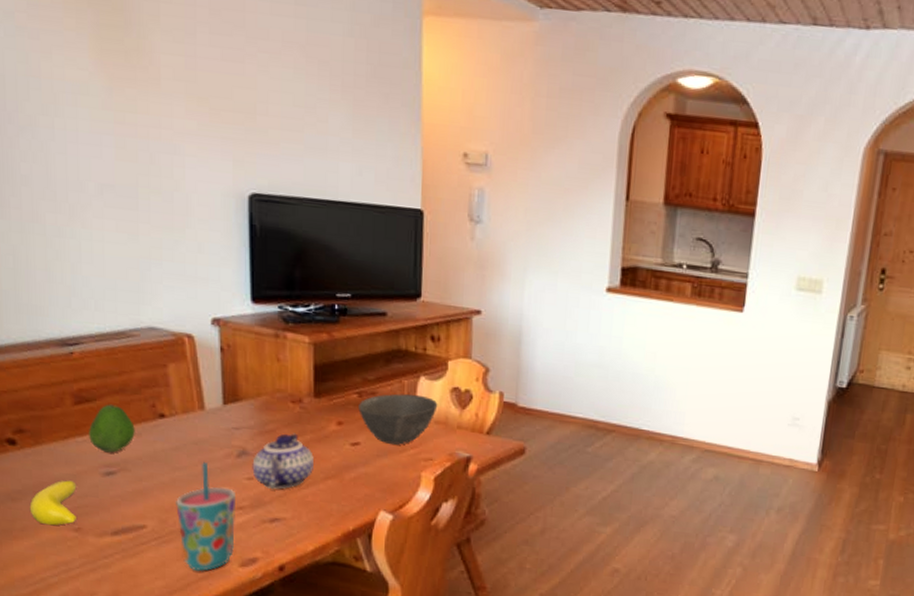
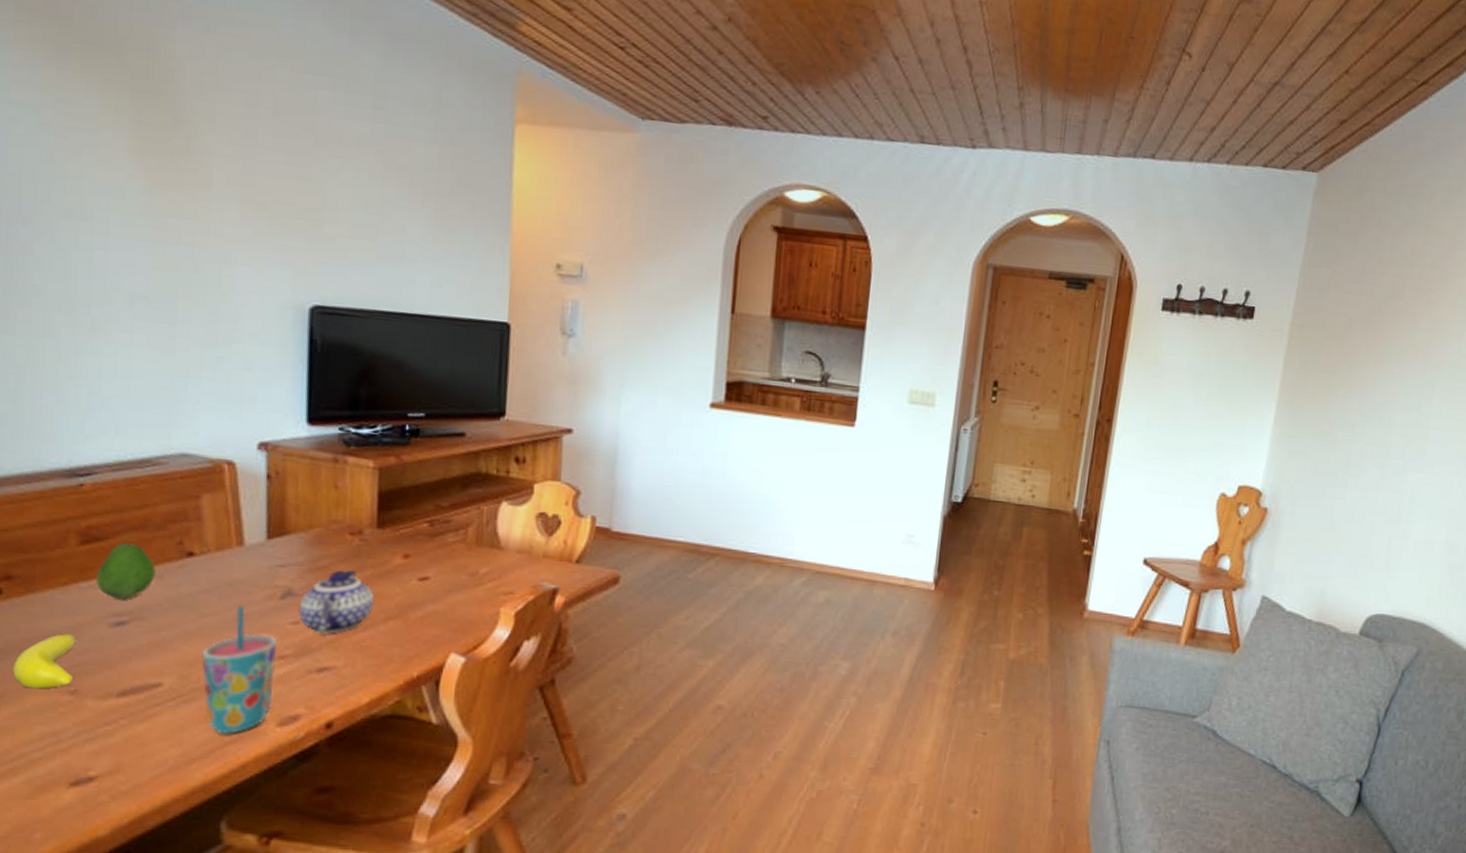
bowl: present [358,393,438,445] -> none [429,521,521,578]

